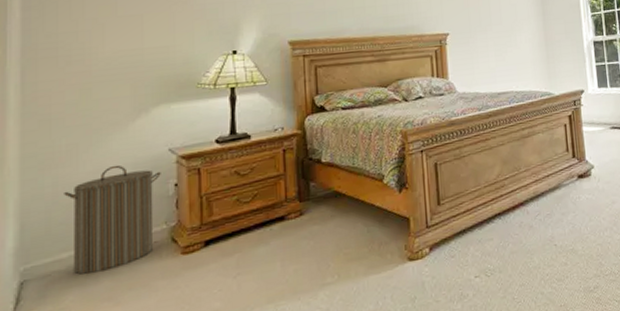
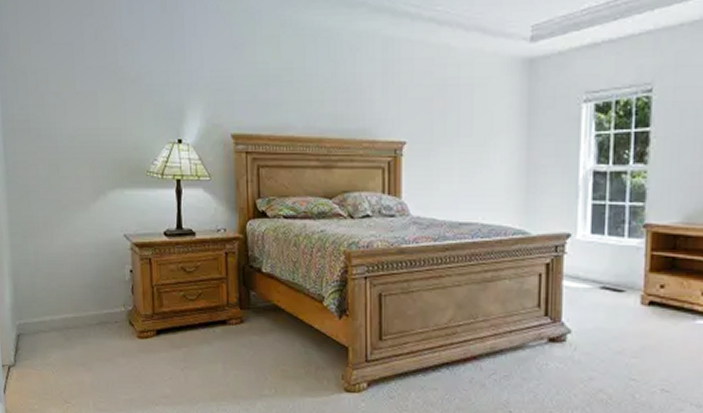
laundry hamper: present [64,165,161,275] -> none [43,243,118,339]

